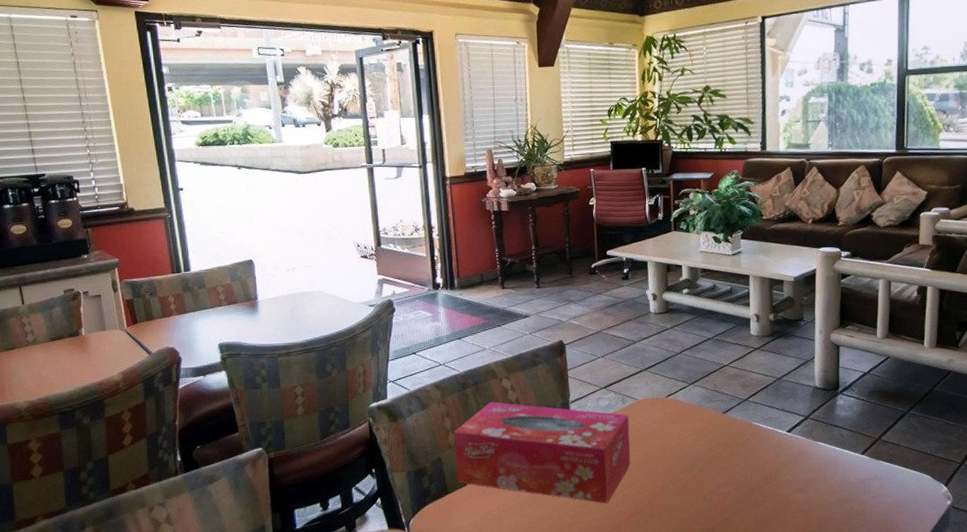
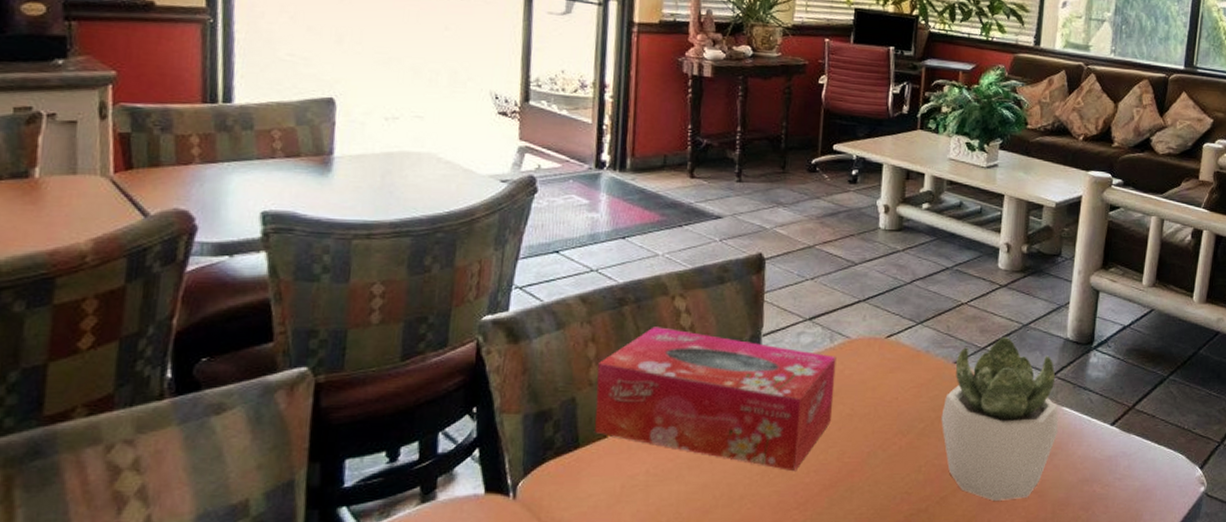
succulent plant: none [717,389,817,519] -> present [941,337,1059,501]

